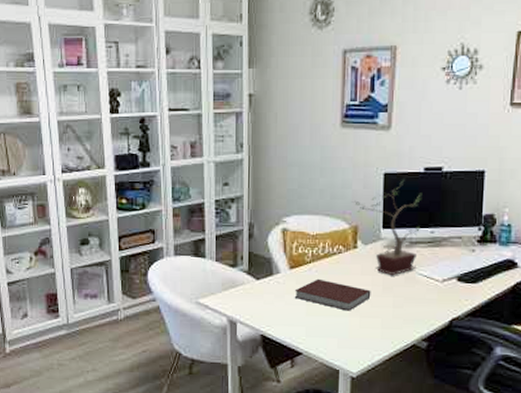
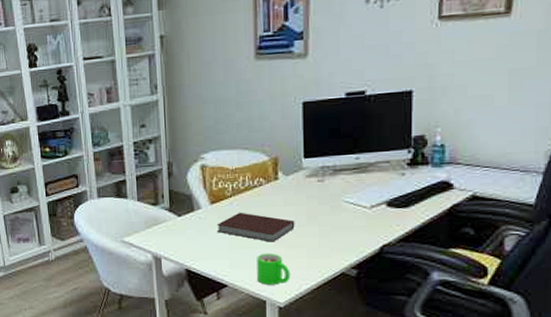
mug: none [332,321,364,354] -> present [257,253,291,285]
potted plant: present [352,179,423,275] -> none [270,106,345,204]

